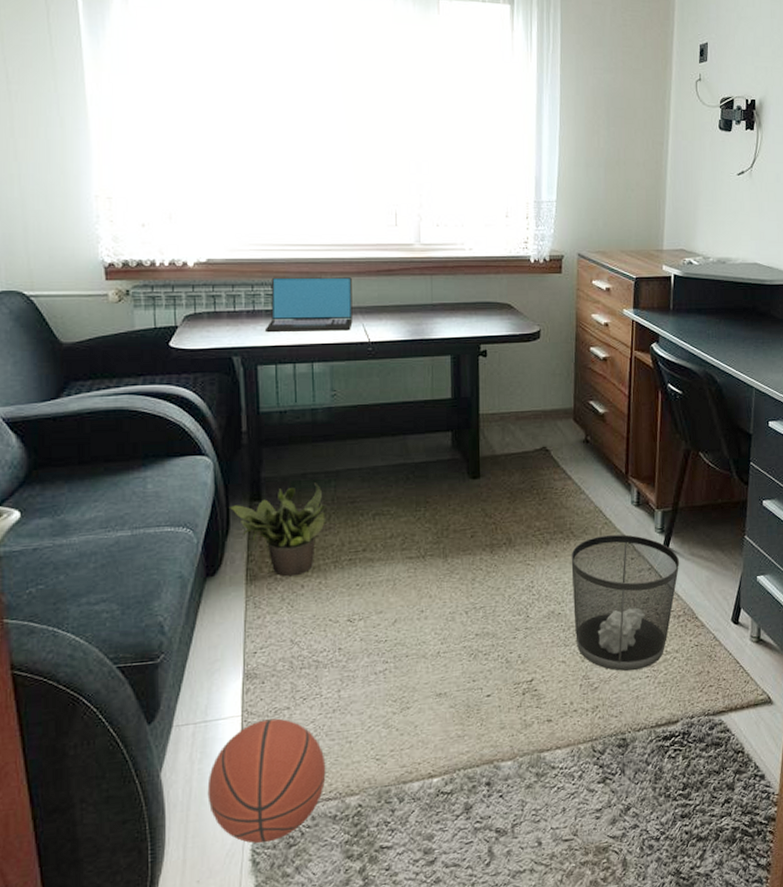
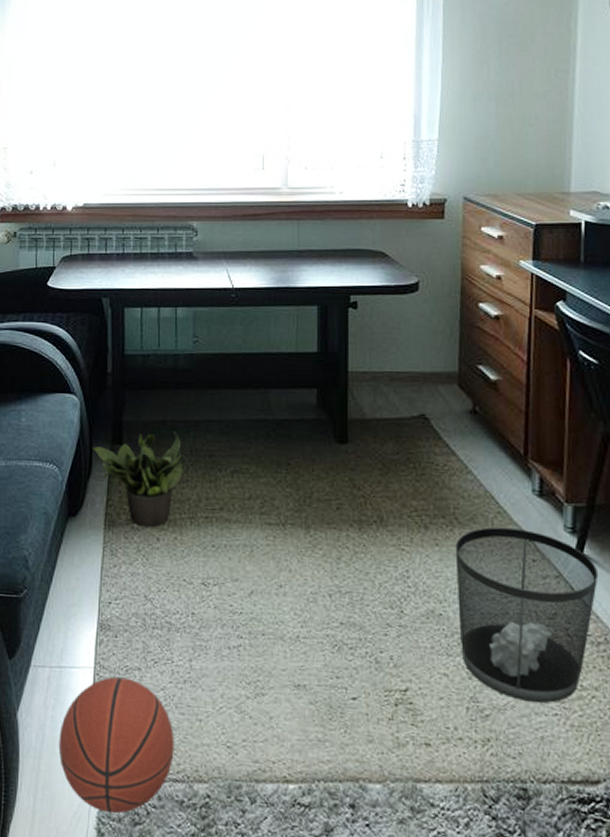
laptop: present [266,277,353,332] -> none [133,221,217,276]

